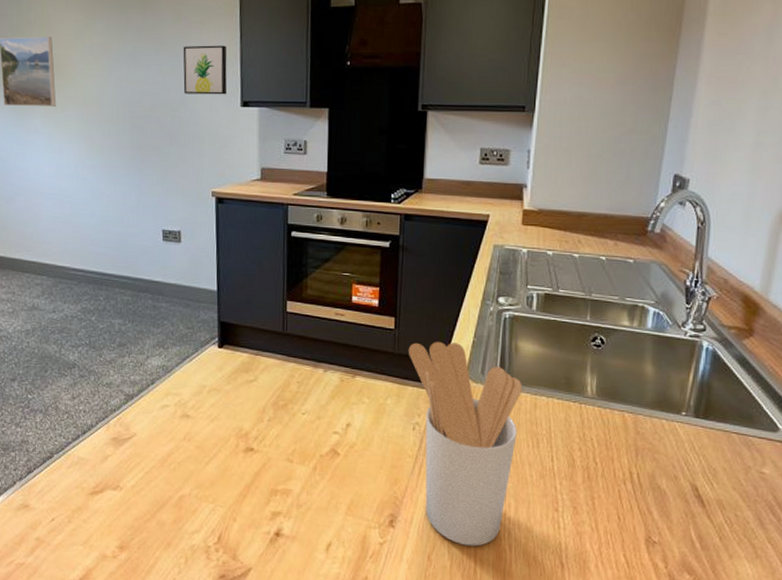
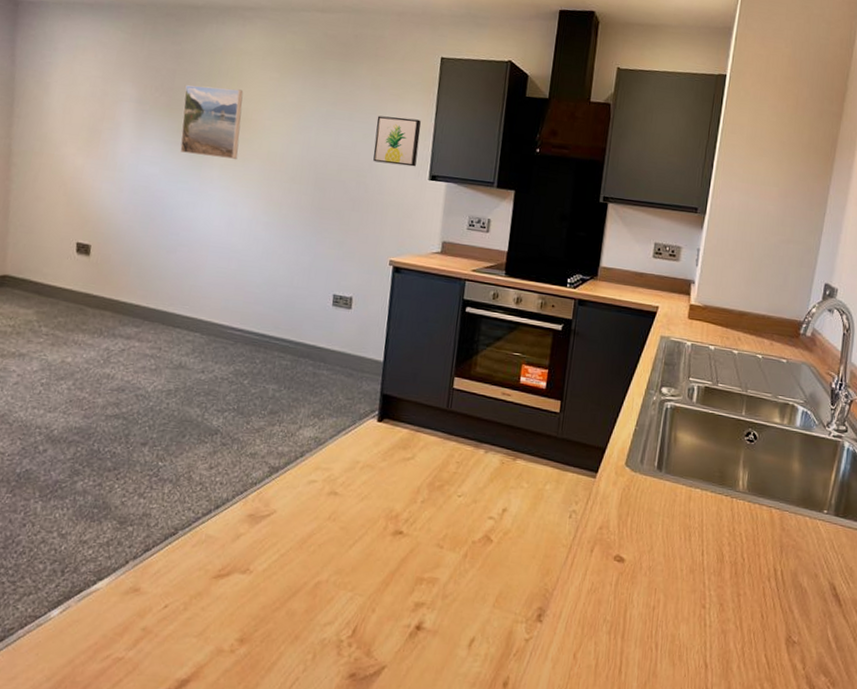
utensil holder: present [408,342,523,546] -> none [571,427,679,644]

